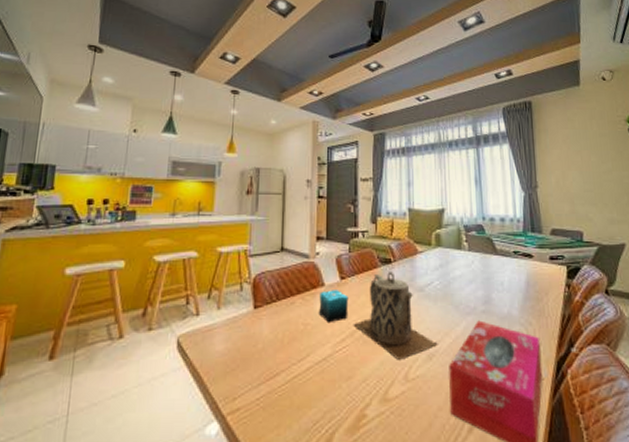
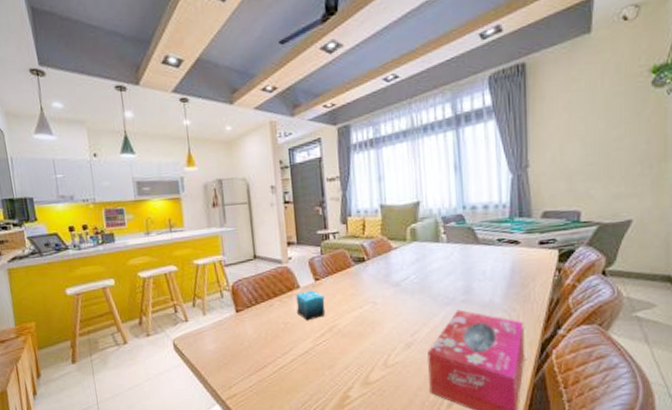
teapot: present [354,272,438,360] -> none [332,270,416,349]

